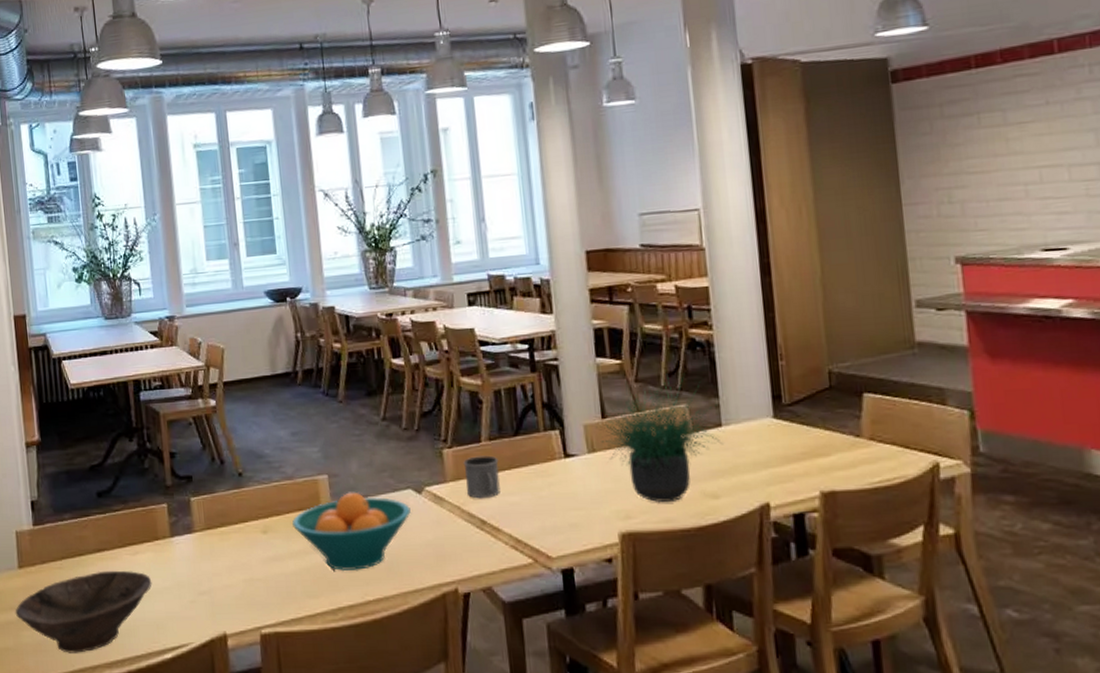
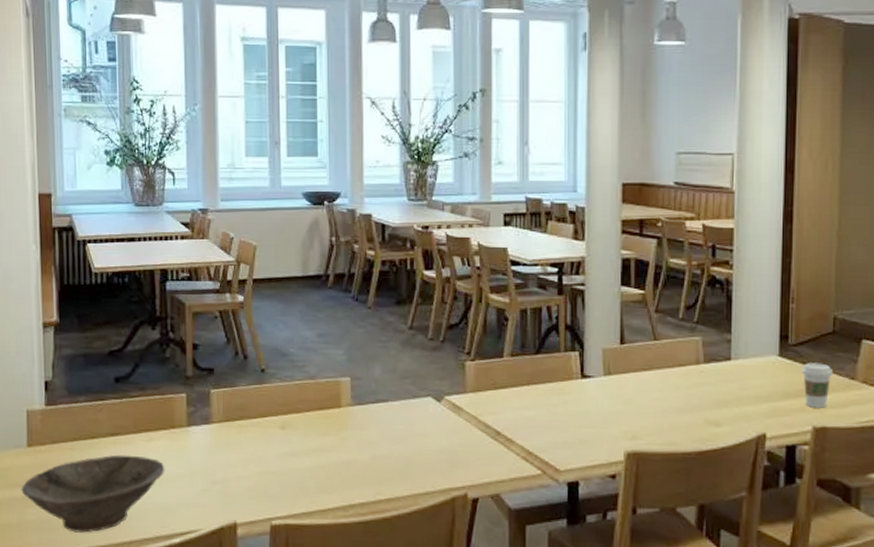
fruit bowl: present [292,492,412,572] -> none [312,395,430,471]
mug: present [463,455,500,499] -> none [484,370,518,411]
potted plant: present [596,376,724,503] -> none [614,309,731,427]
coffee cup: none [800,422,836,471] -> present [801,363,834,408]

